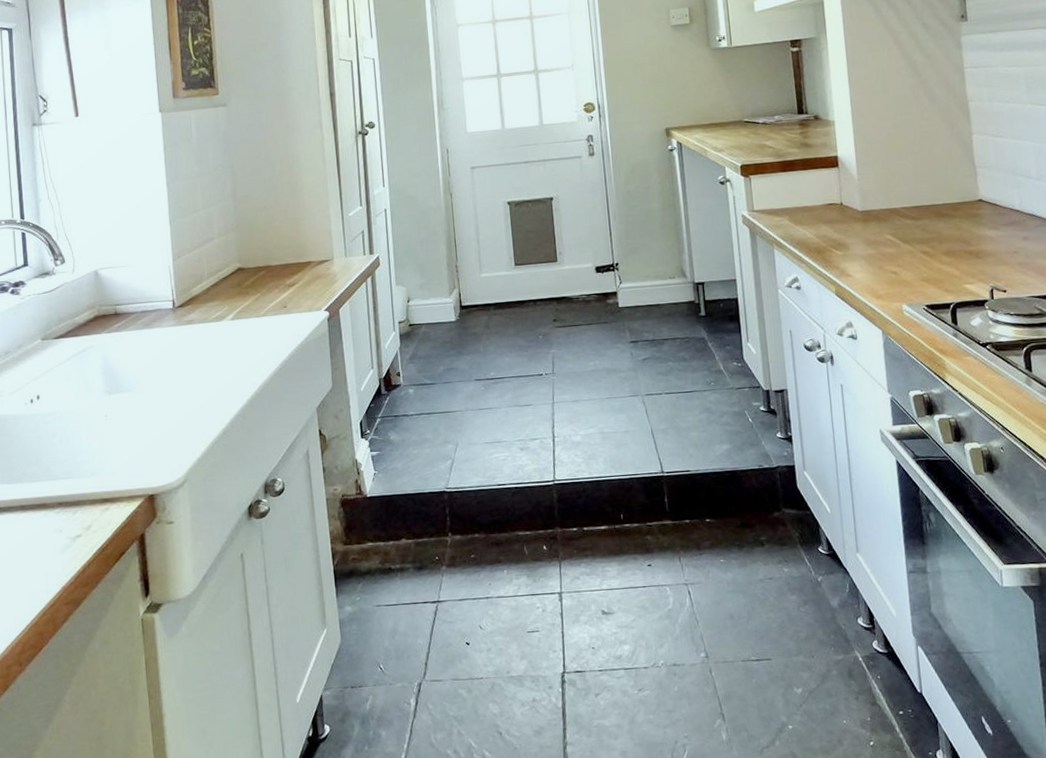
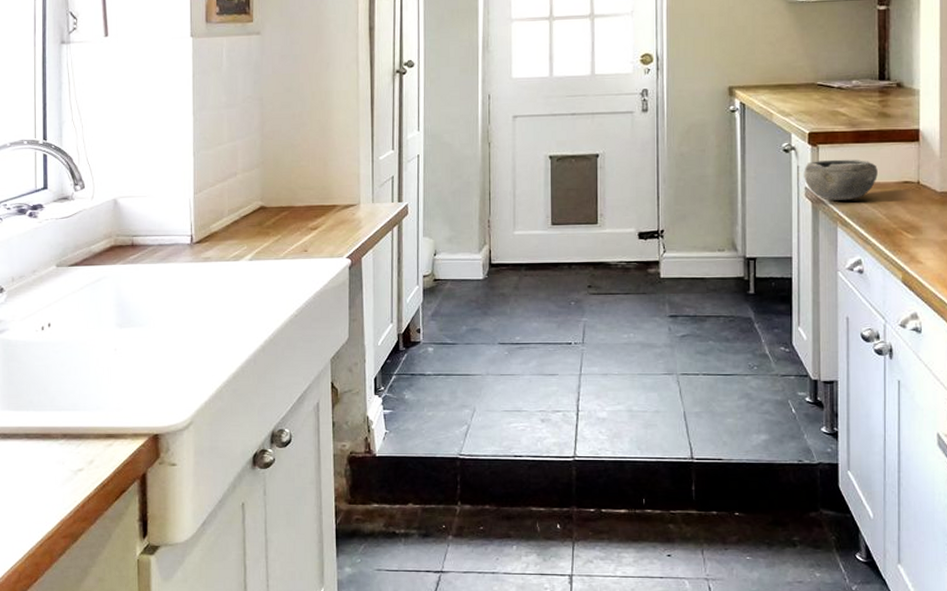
bowl: none [739,187,805,226] -> present [804,159,878,201]

